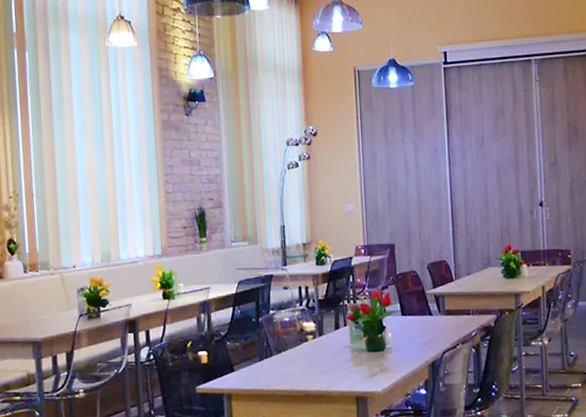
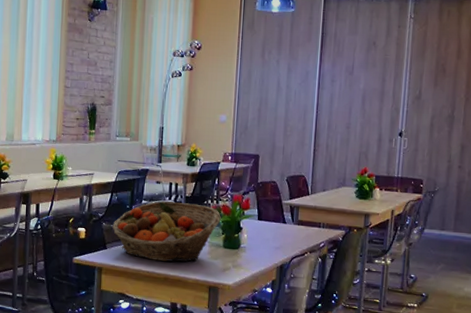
fruit basket: none [238,306,361,377] -> present [112,201,221,262]

